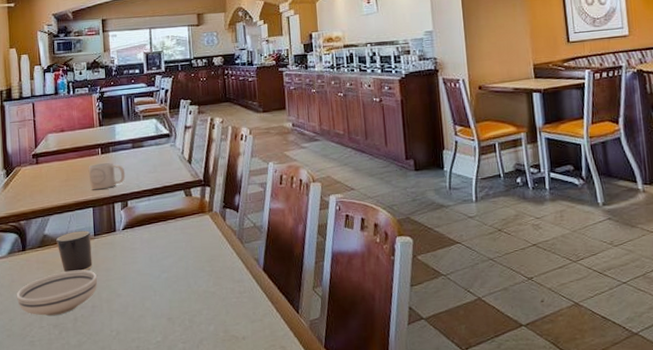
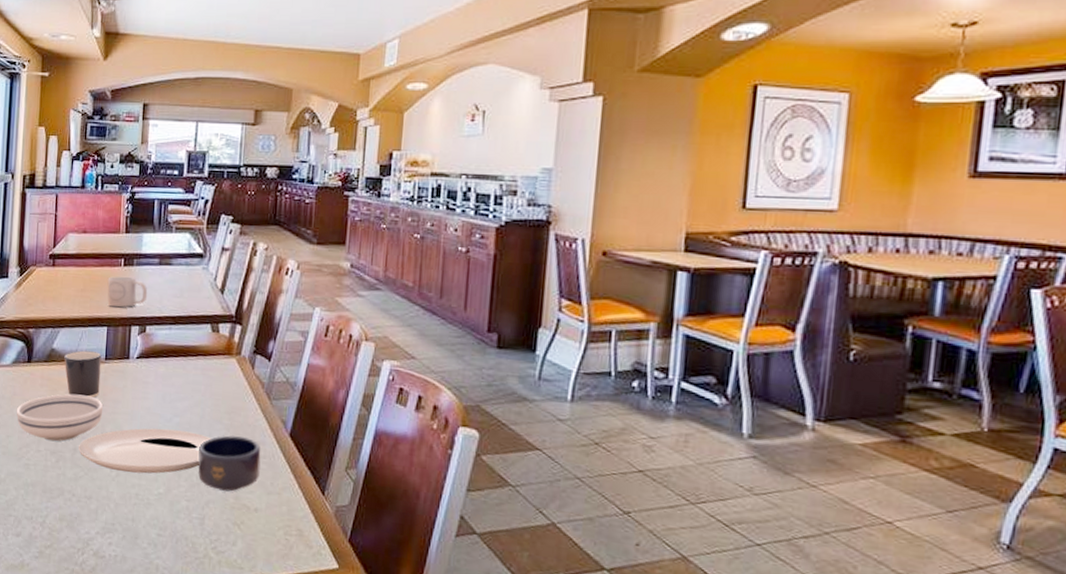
plate: none [79,283,197,330] -> present [79,428,211,474]
mug: none [187,279,243,328] -> present [198,435,261,492]

